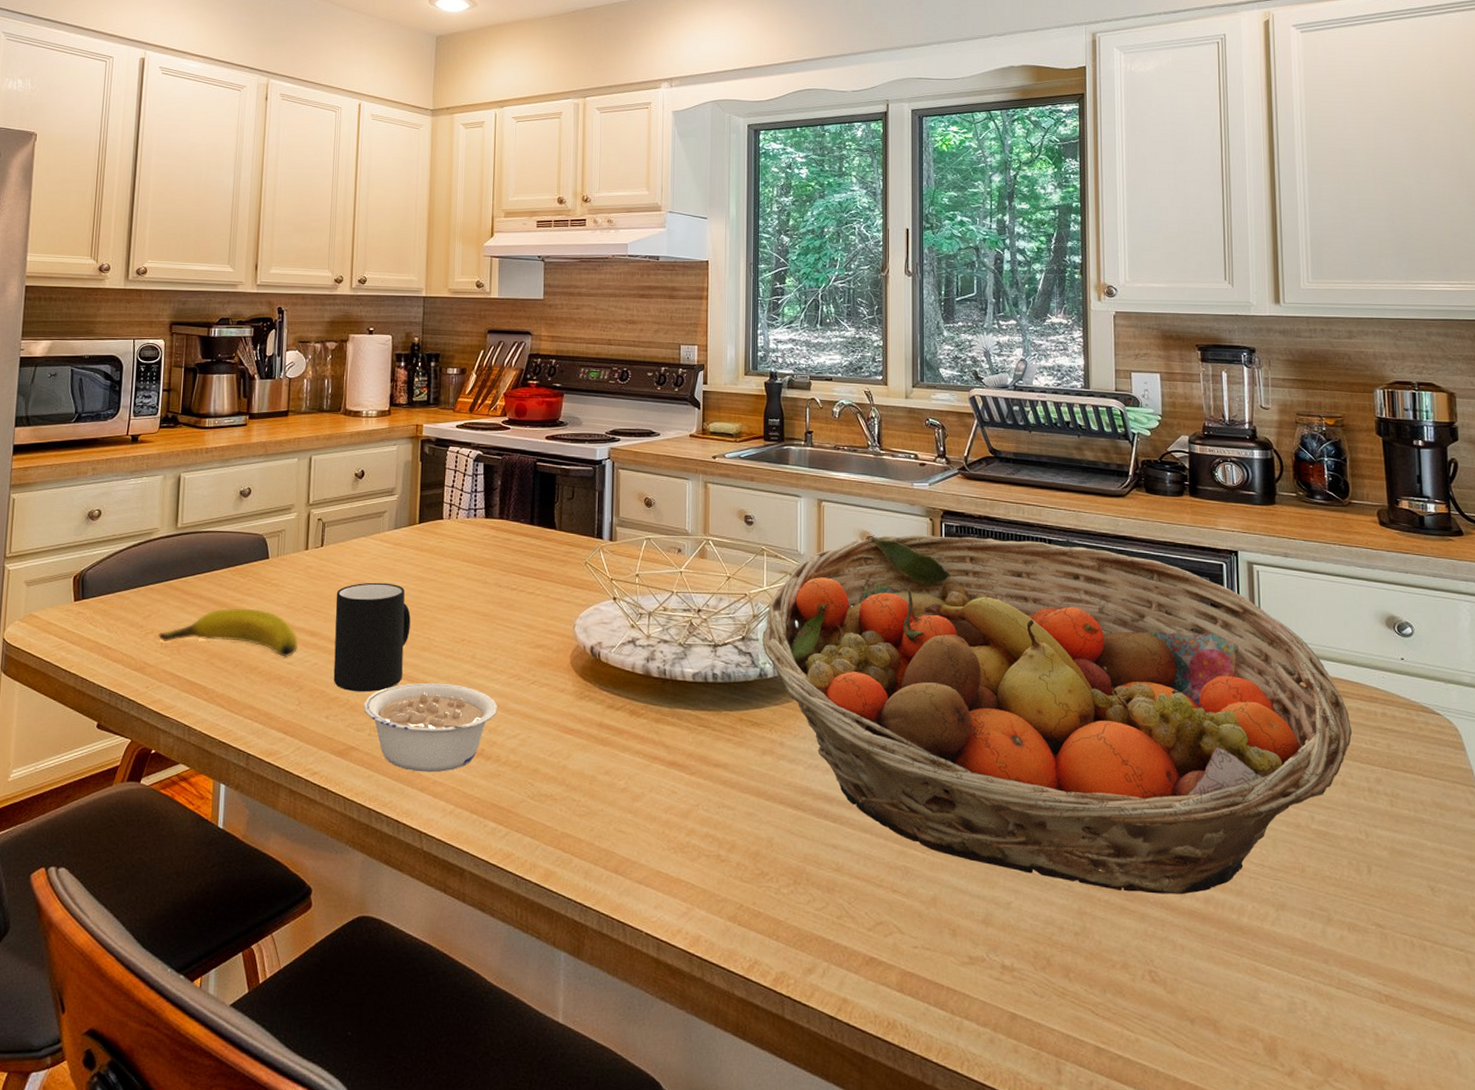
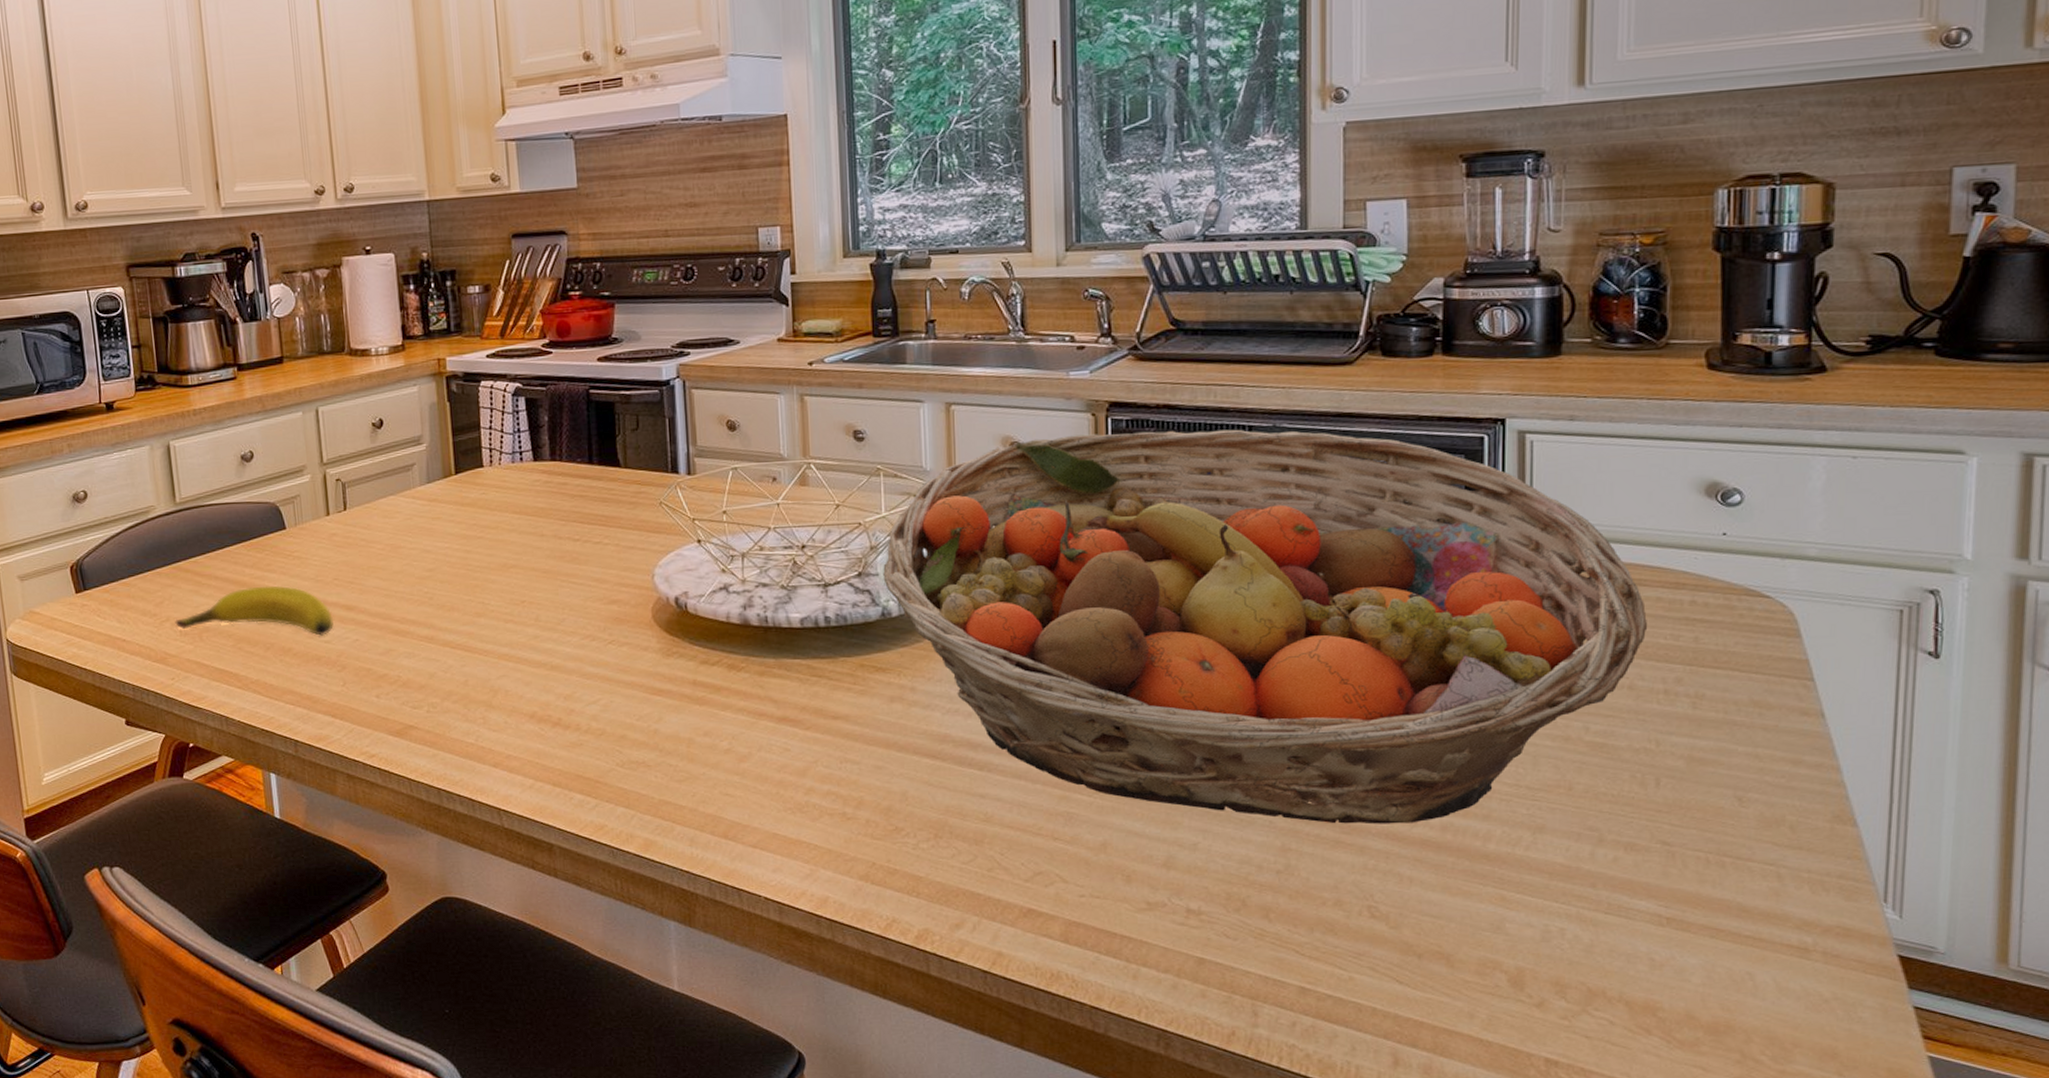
mug: present [333,582,411,693] -> none [369,545,460,667]
legume: present [363,682,497,773] -> none [417,650,572,747]

